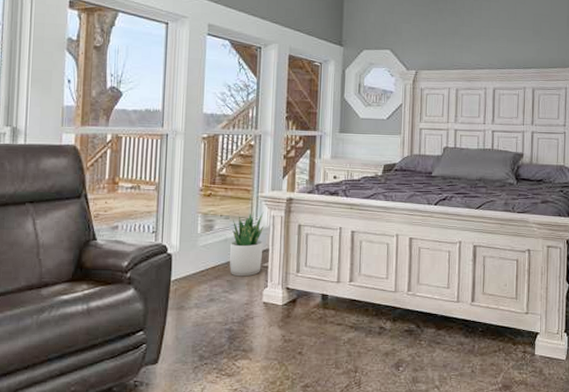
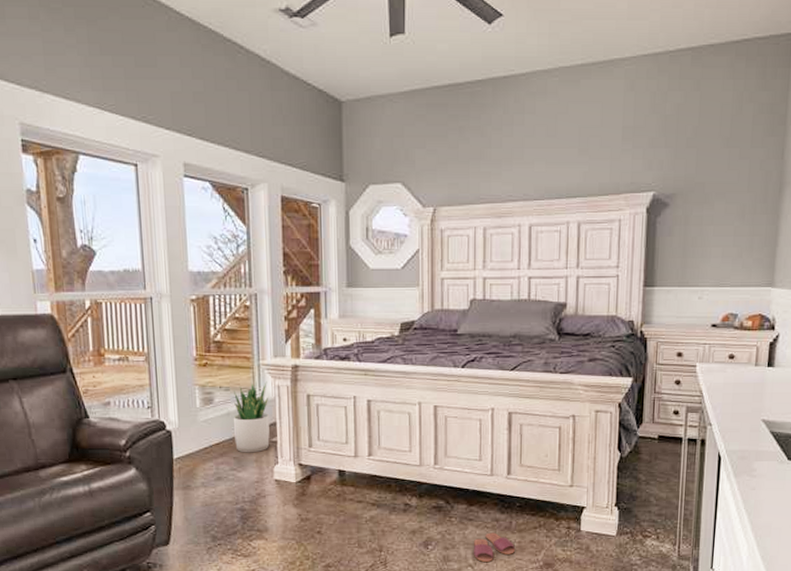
slippers: none [439,355,477,384] -> present [473,532,515,563]

